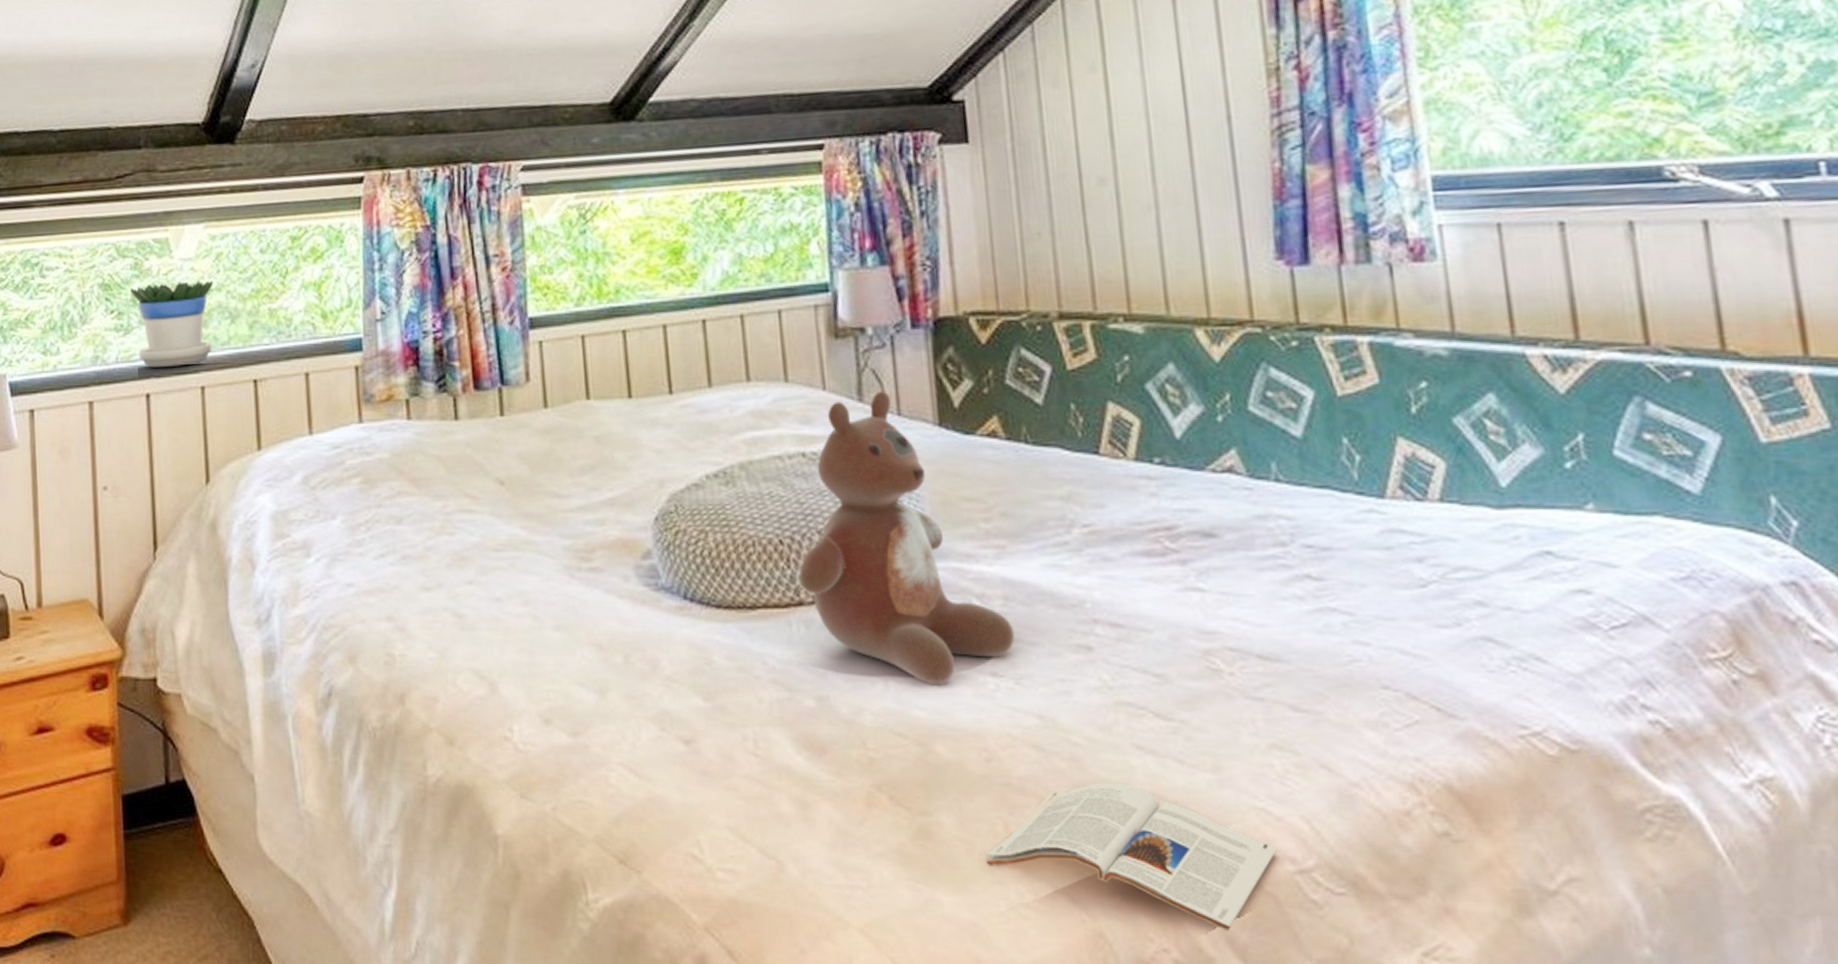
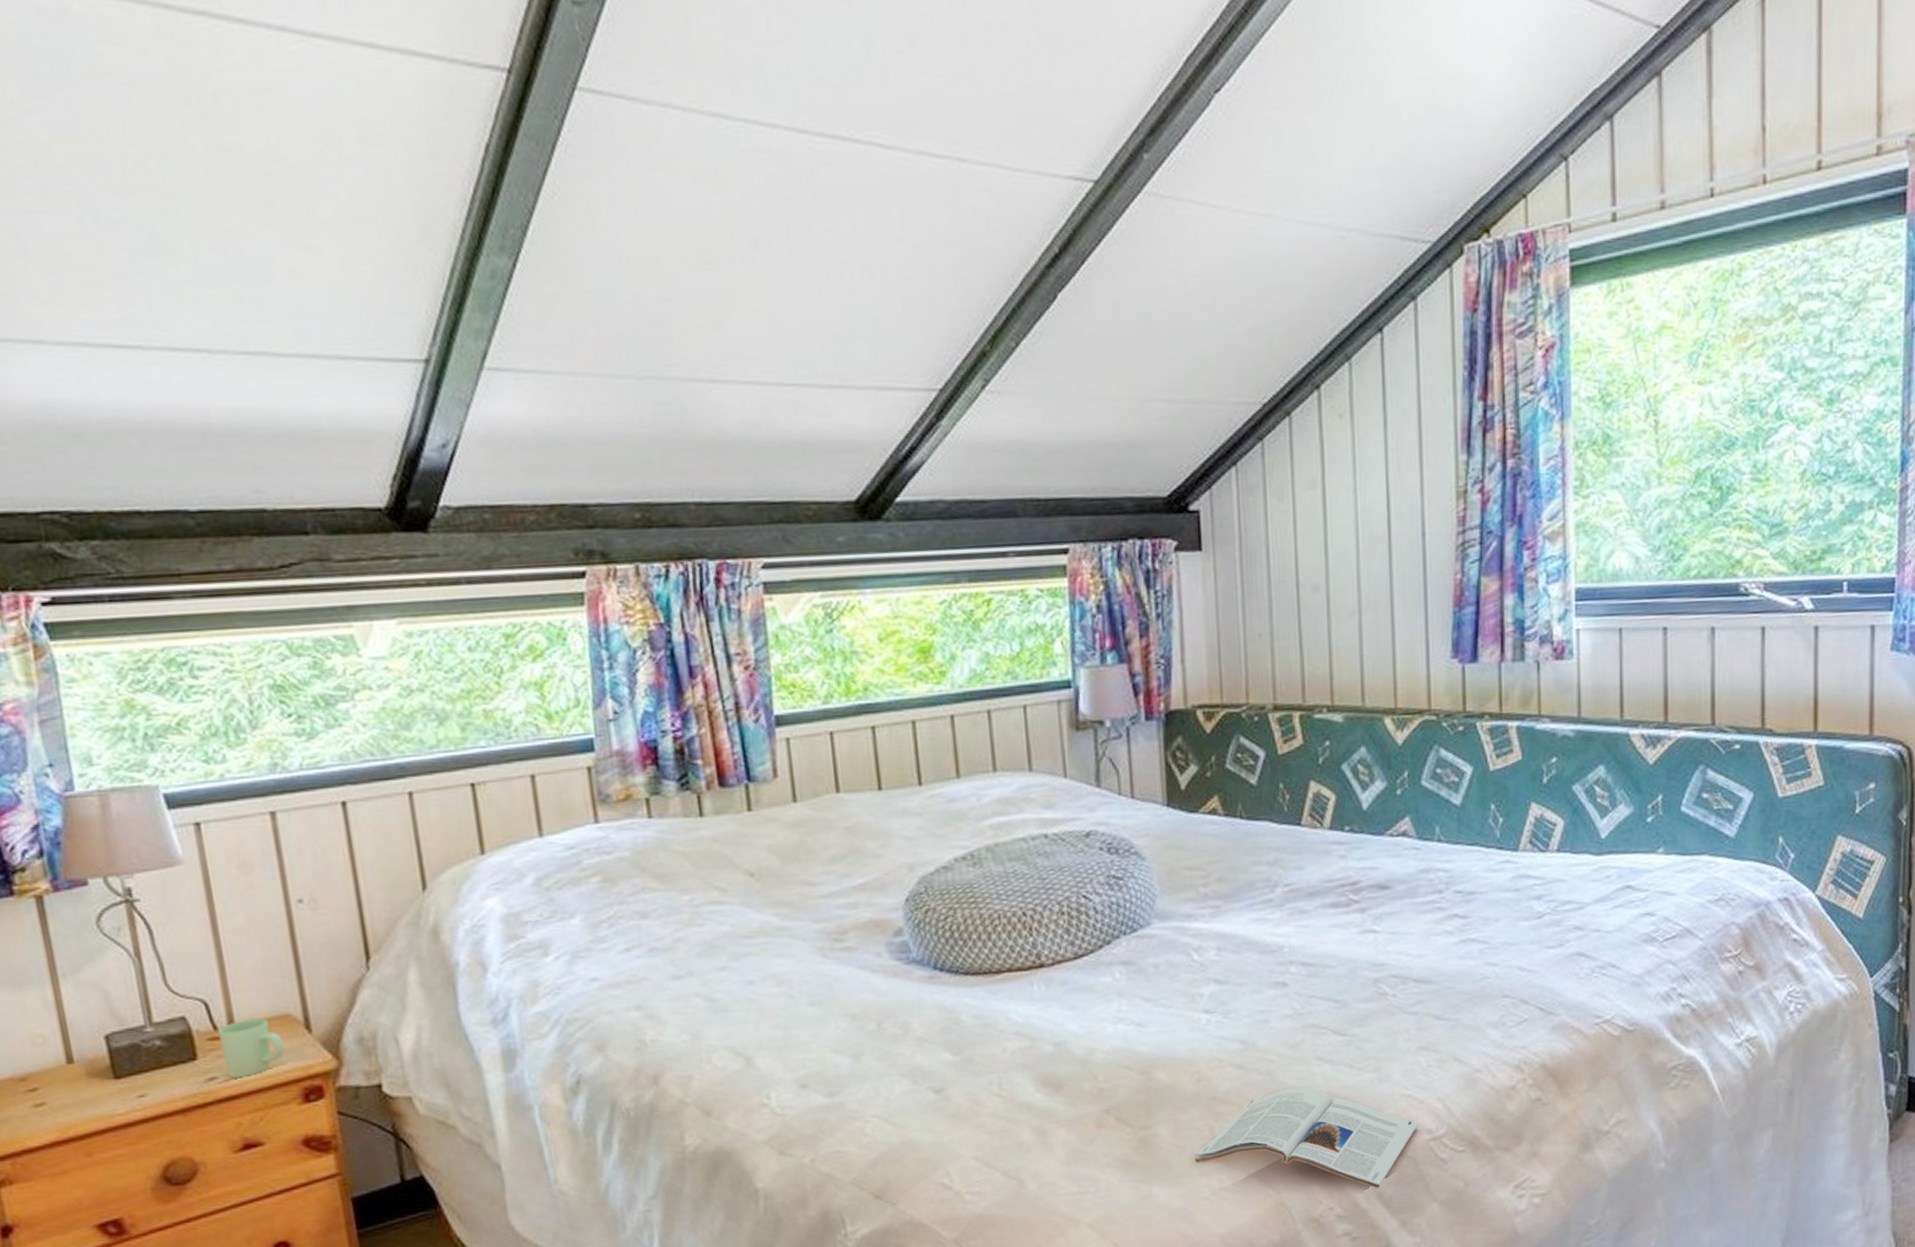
mug: none [28,600,80,660] -> present [217,1017,284,1079]
flowerpot: present [130,280,214,368] -> none [310,681,419,774]
stuffed bear: present [798,391,1015,685] -> none [1039,777,1225,1025]

